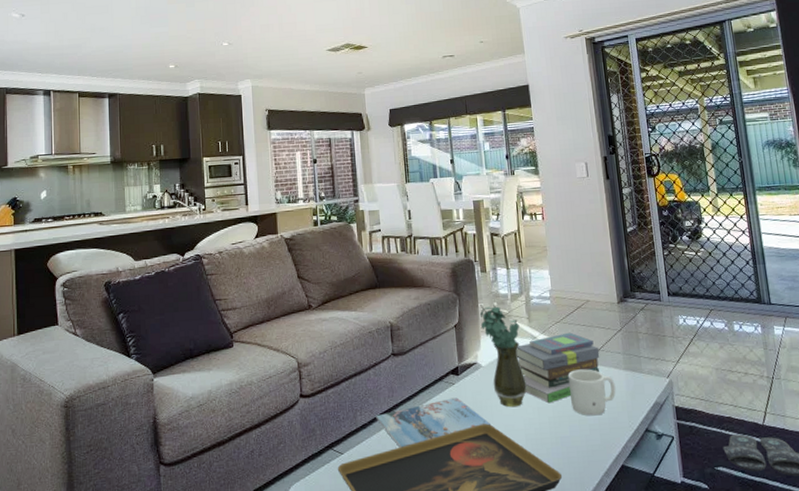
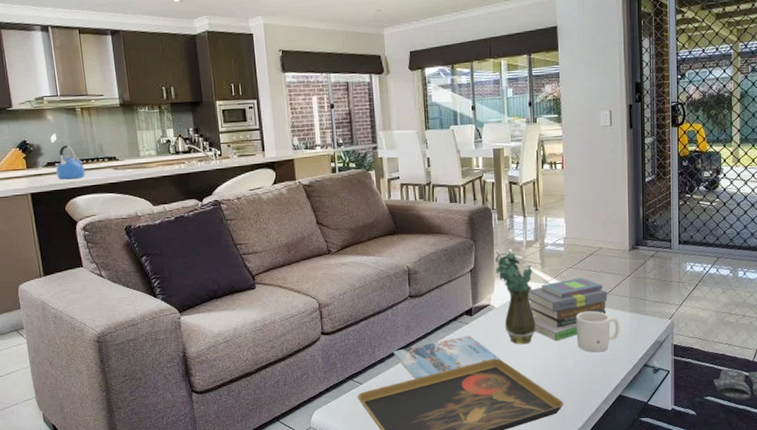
kettle: none [42,201,70,236] -> present [55,145,85,180]

